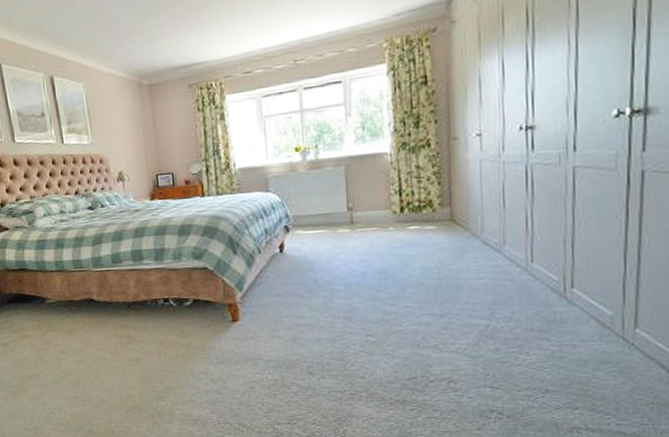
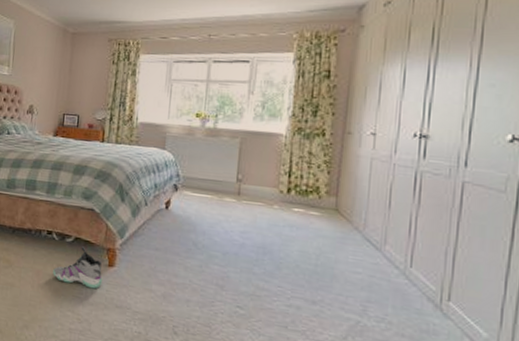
sneaker: none [177,307,229,347] -> present [53,246,103,289]

